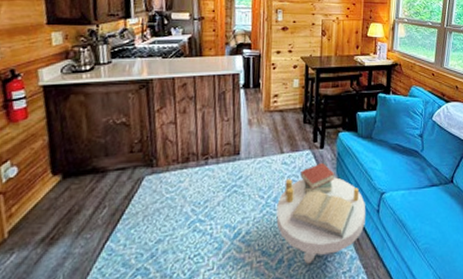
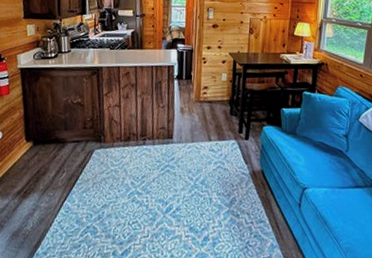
side table: present [276,162,365,264] -> none [203,152,287,245]

